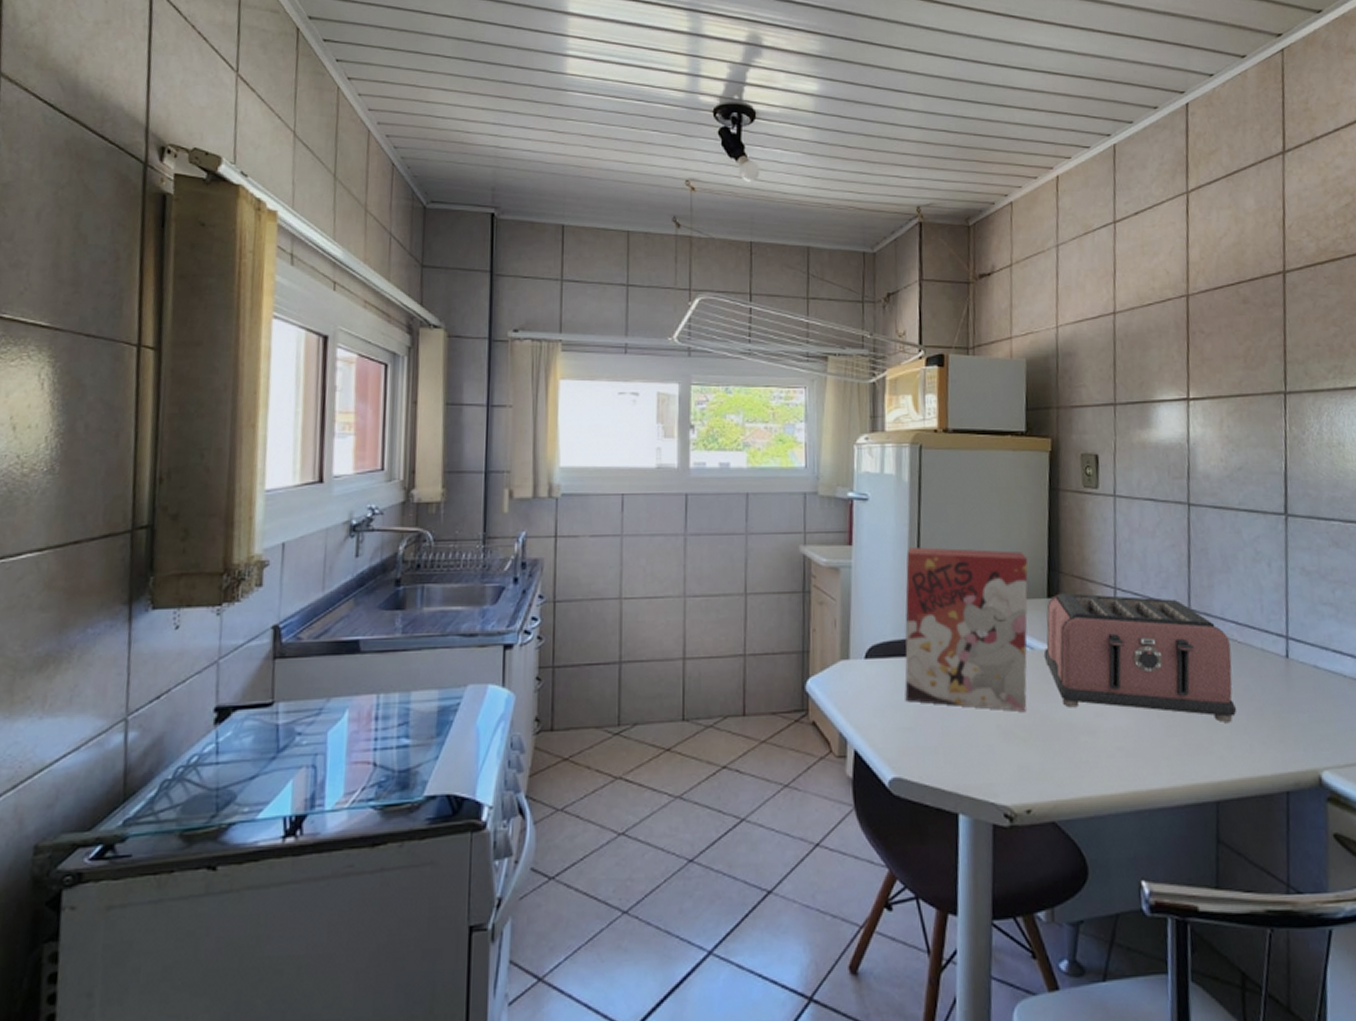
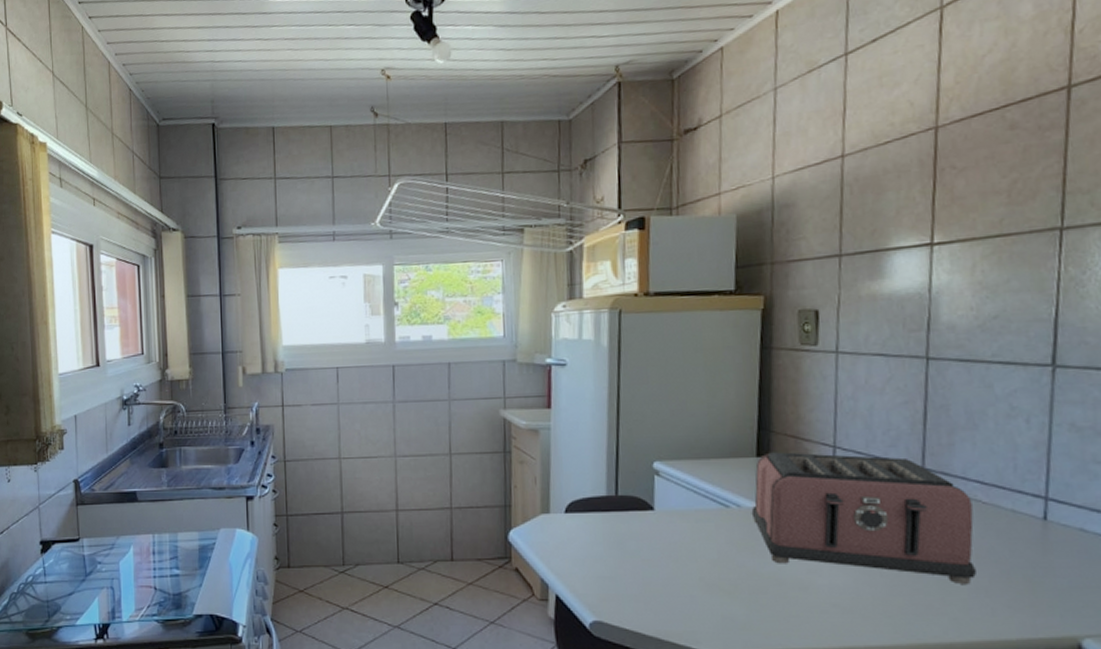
cereal box: present [904,547,1028,712] -> none [604,409,736,566]

